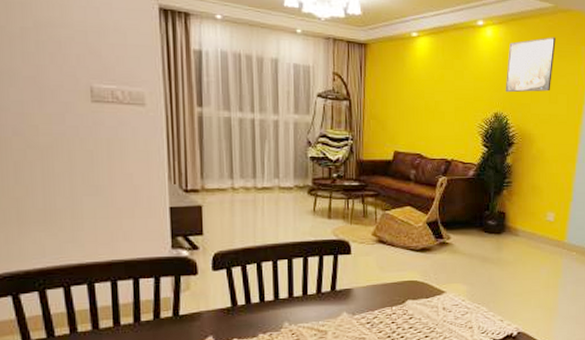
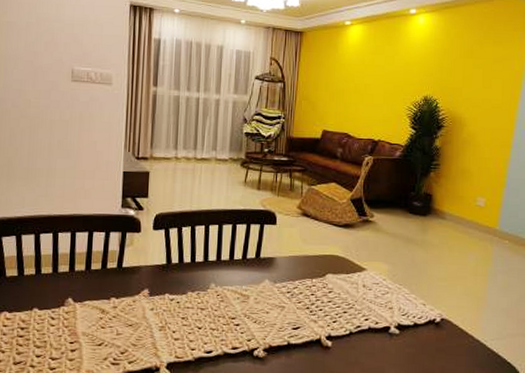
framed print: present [505,37,556,93] -> none [436,23,491,77]

